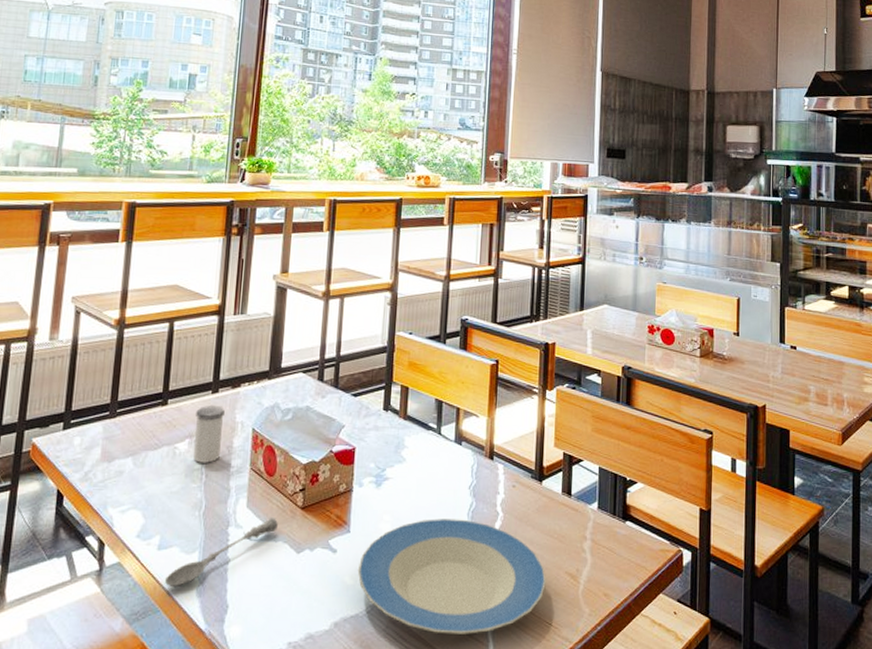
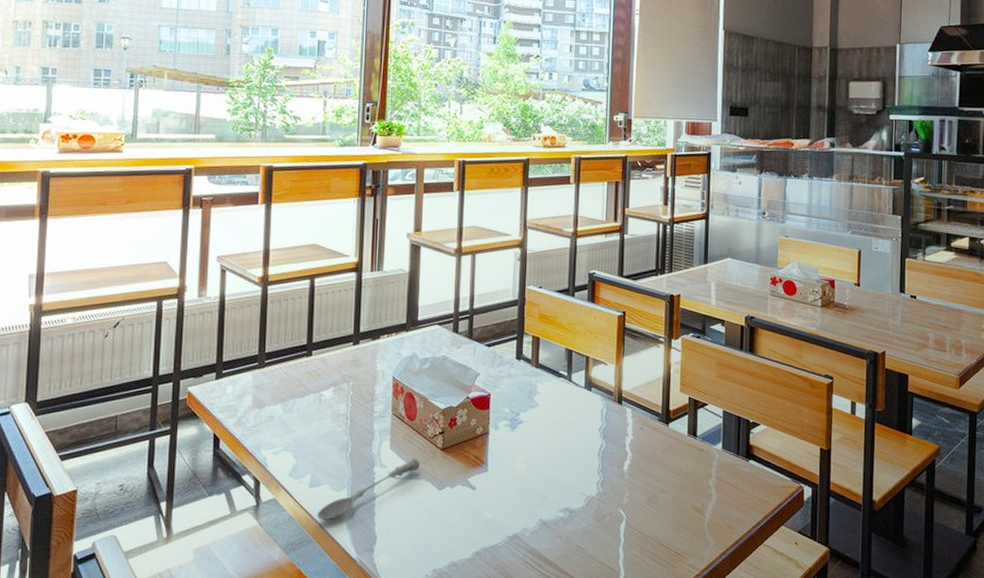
salt shaker: present [193,405,225,463] -> none [339,355,366,409]
plate: present [357,519,546,634] -> none [495,458,673,562]

